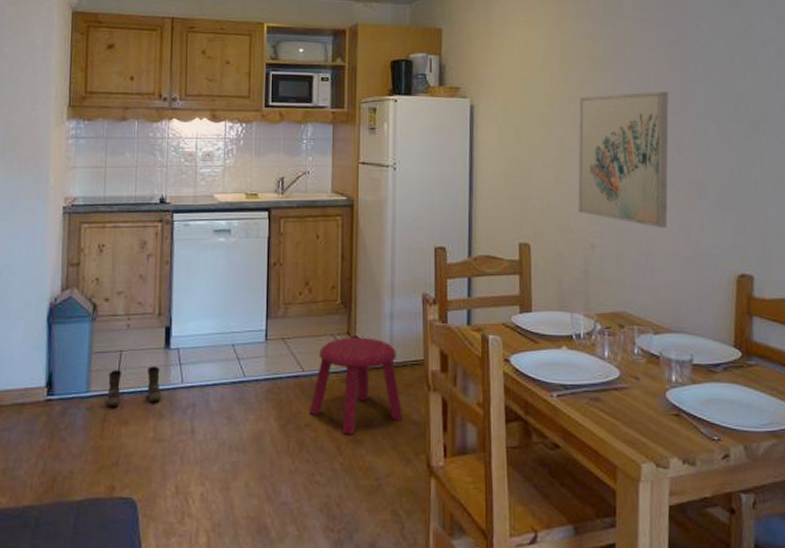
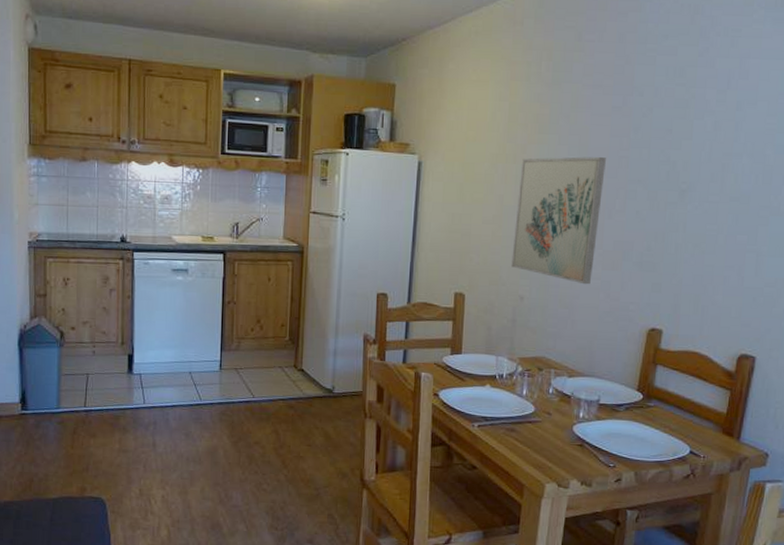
boots: present [107,366,162,407] -> none [76,388,126,422]
stool: present [310,337,403,435] -> none [259,369,342,452]

